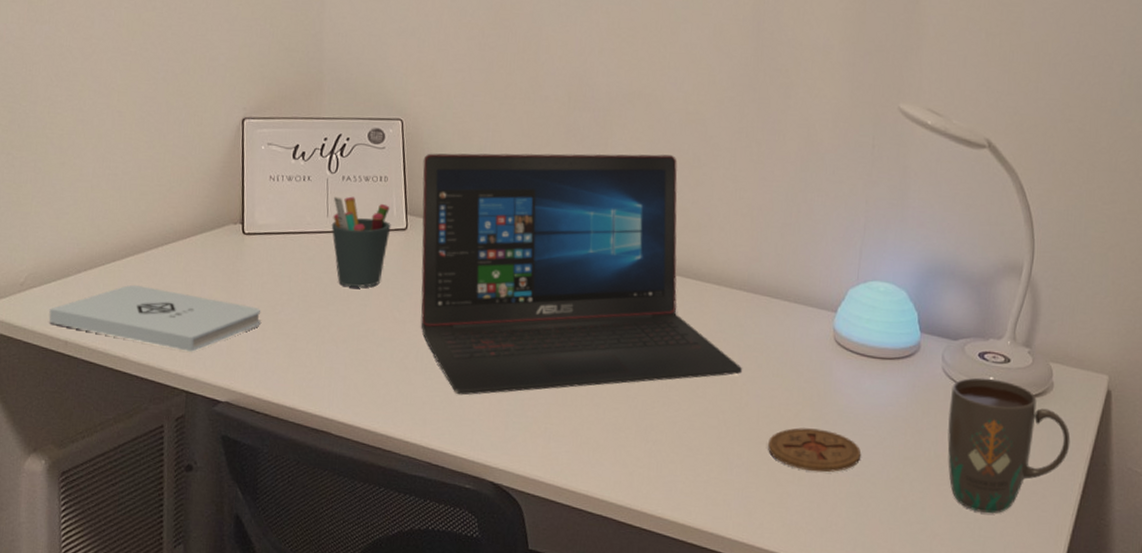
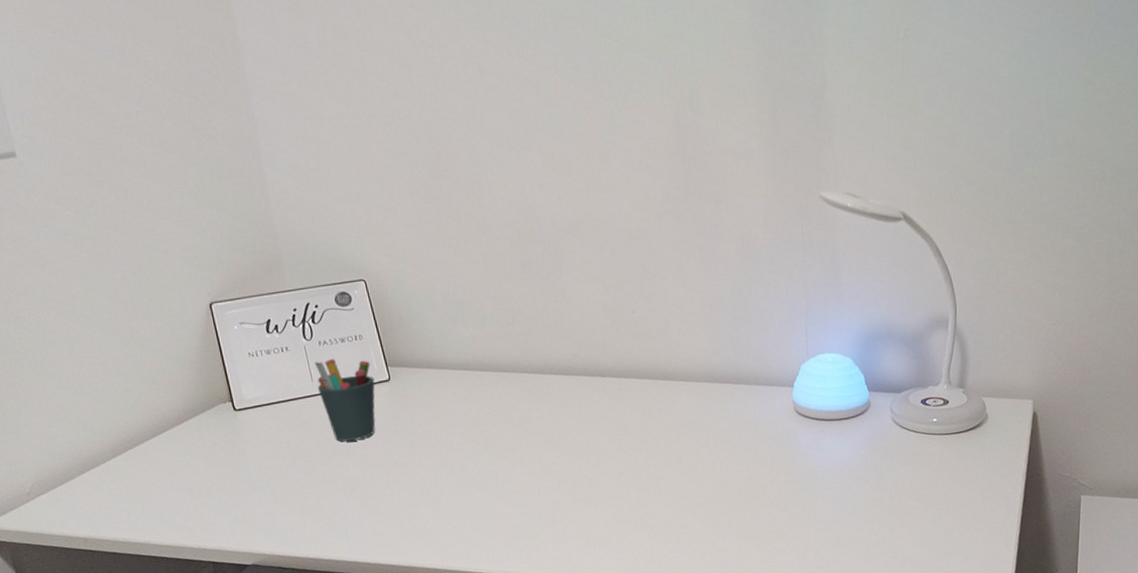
notepad: present [49,285,261,352] -> none [61,474,270,527]
laptop: present [421,153,743,396] -> none [392,272,720,519]
coaster: present [768,427,862,473] -> none [752,489,834,527]
mug: present [947,377,1071,514] -> none [902,420,1008,534]

